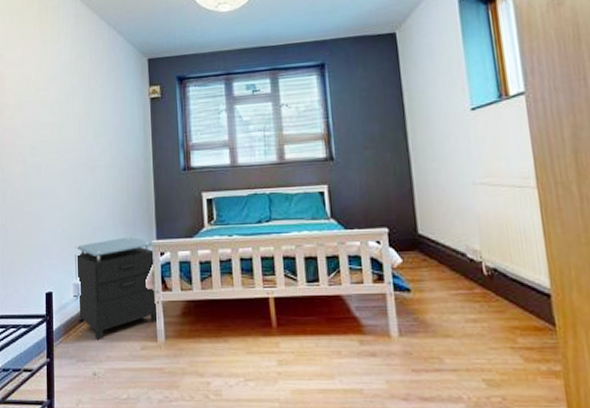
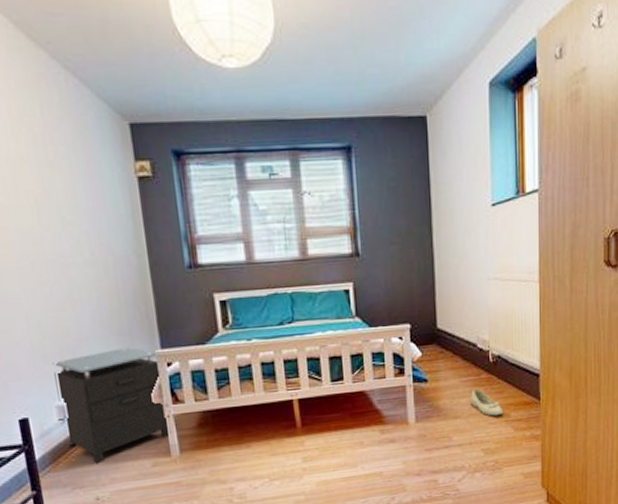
shoe: none [463,304,508,340] -> present [470,388,504,416]

